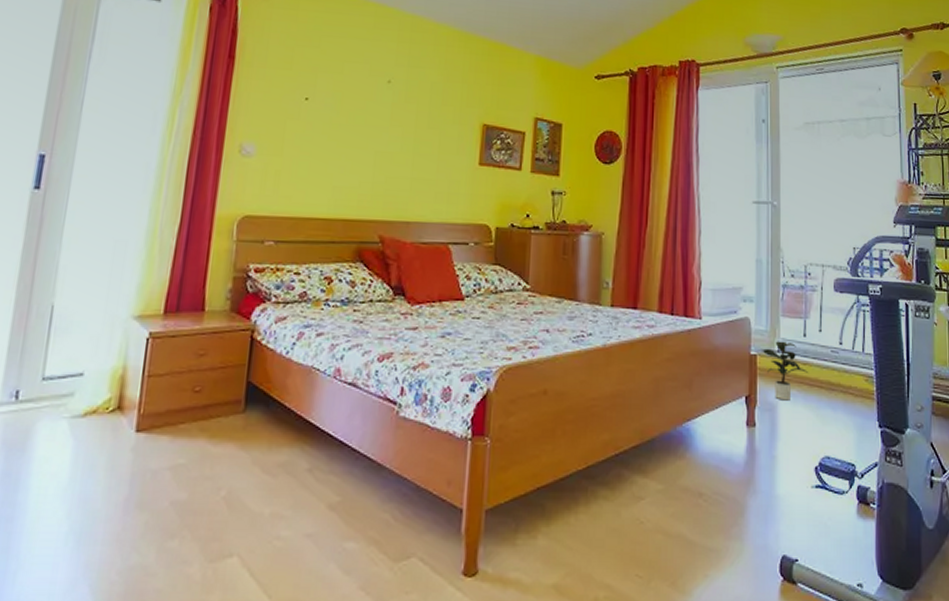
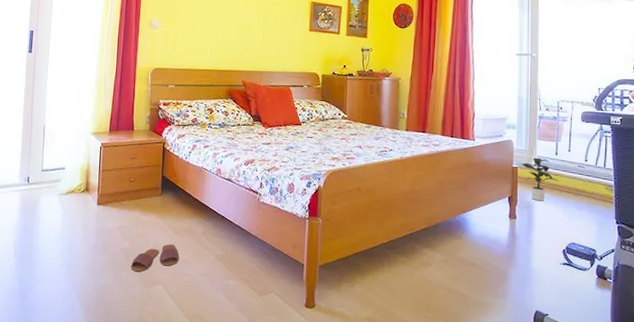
slippers: none [187,489,269,539] -> present [131,244,180,272]

